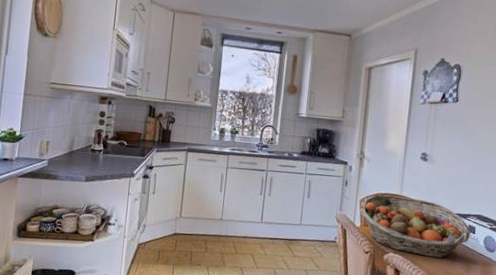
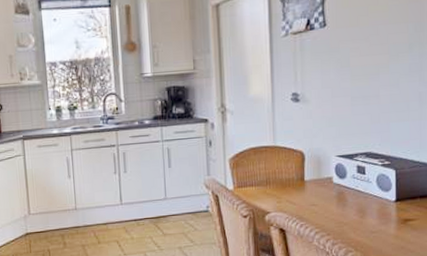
fruit basket: present [359,194,471,258] -> none [230,146,361,209]

